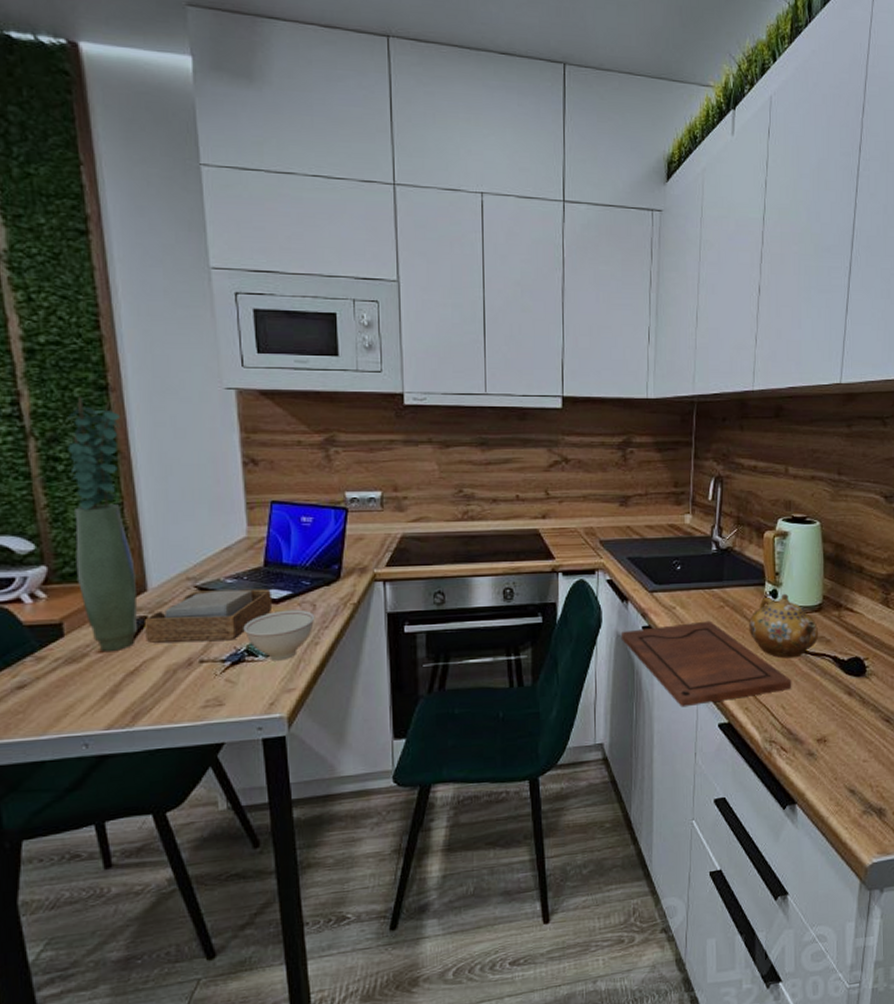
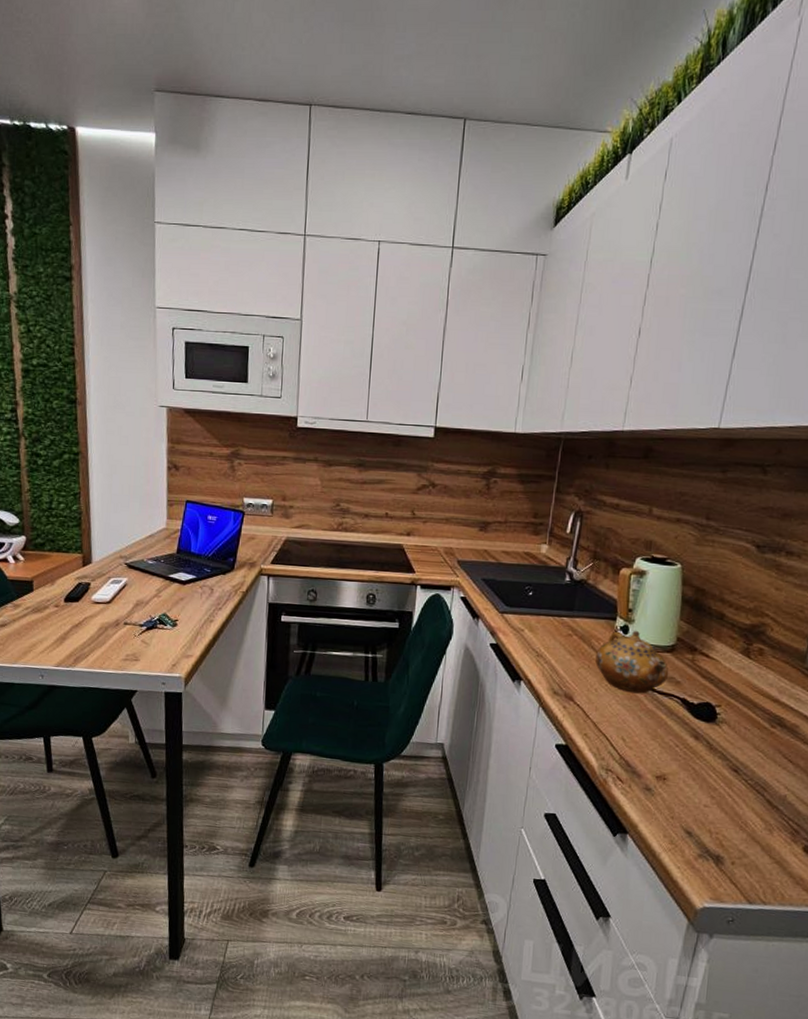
vase: present [67,396,138,652] -> none [45,407,85,608]
napkin holder: present [145,588,273,643] -> none [88,567,181,610]
bowl: present [243,609,315,661] -> none [157,590,212,632]
cutting board: present [620,620,792,708] -> none [468,645,635,724]

